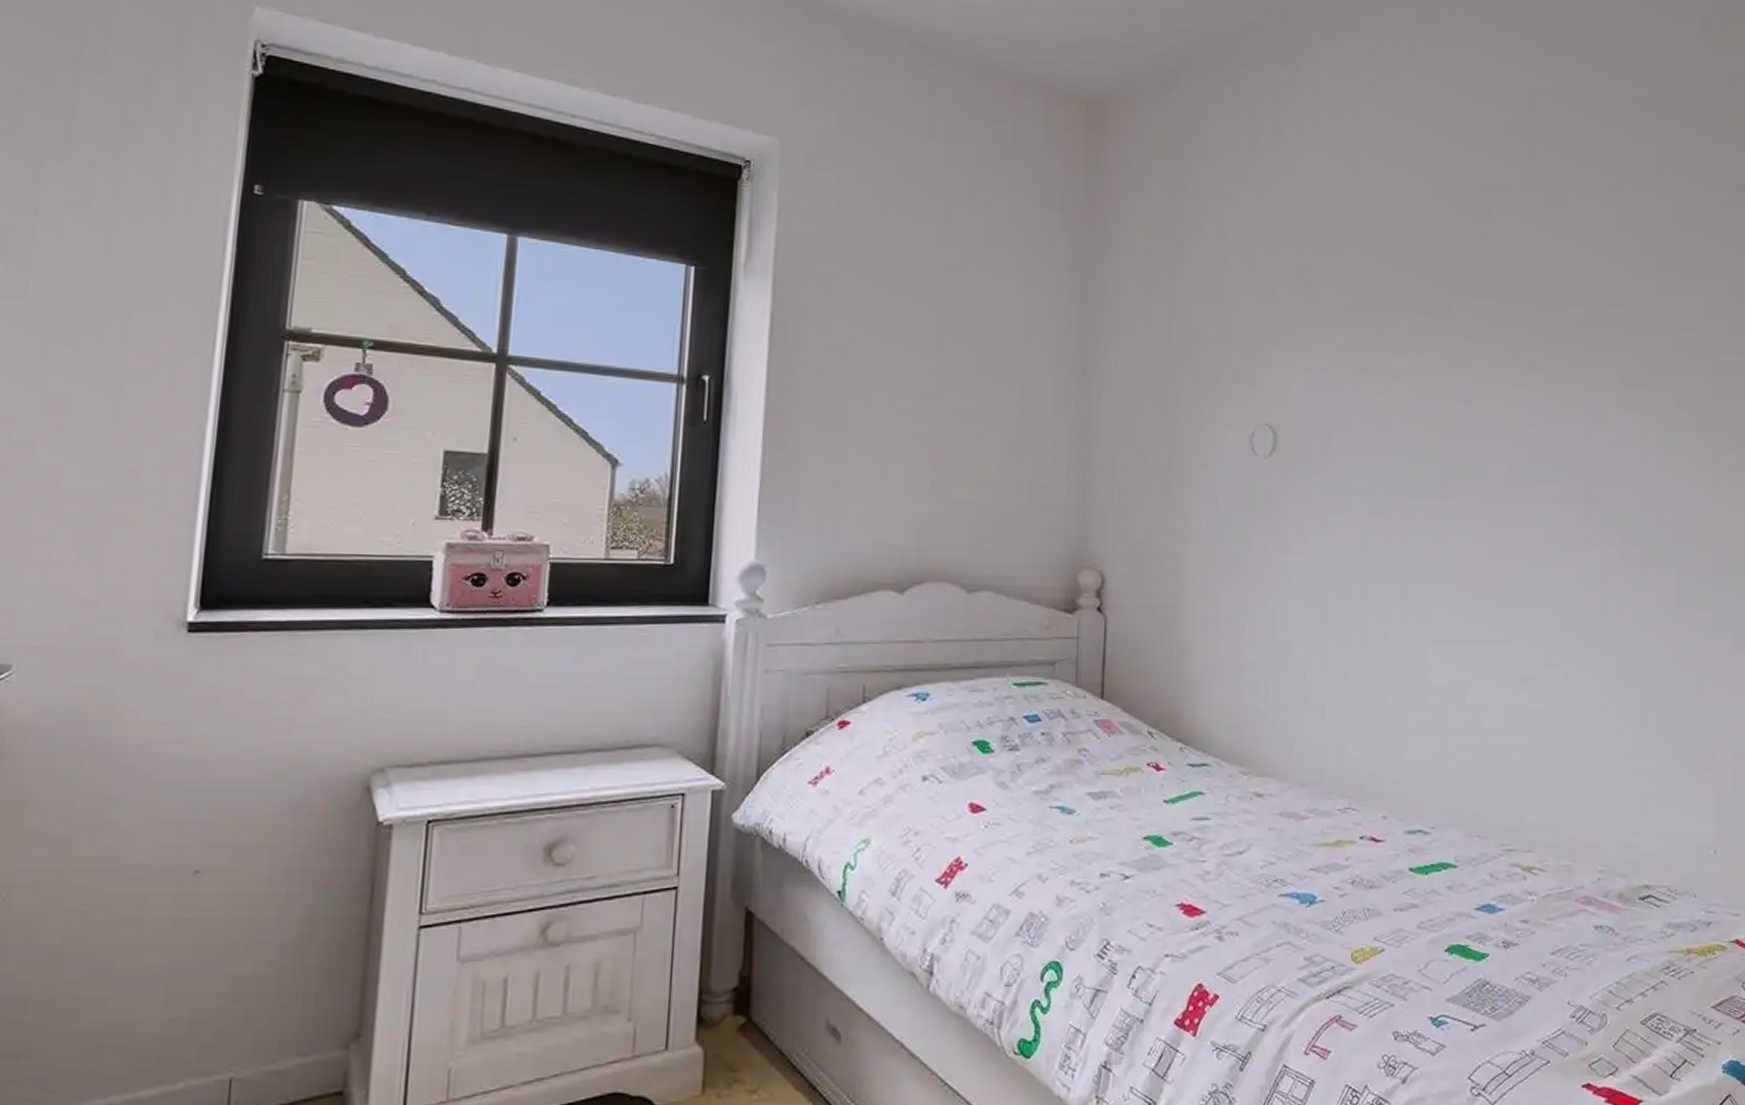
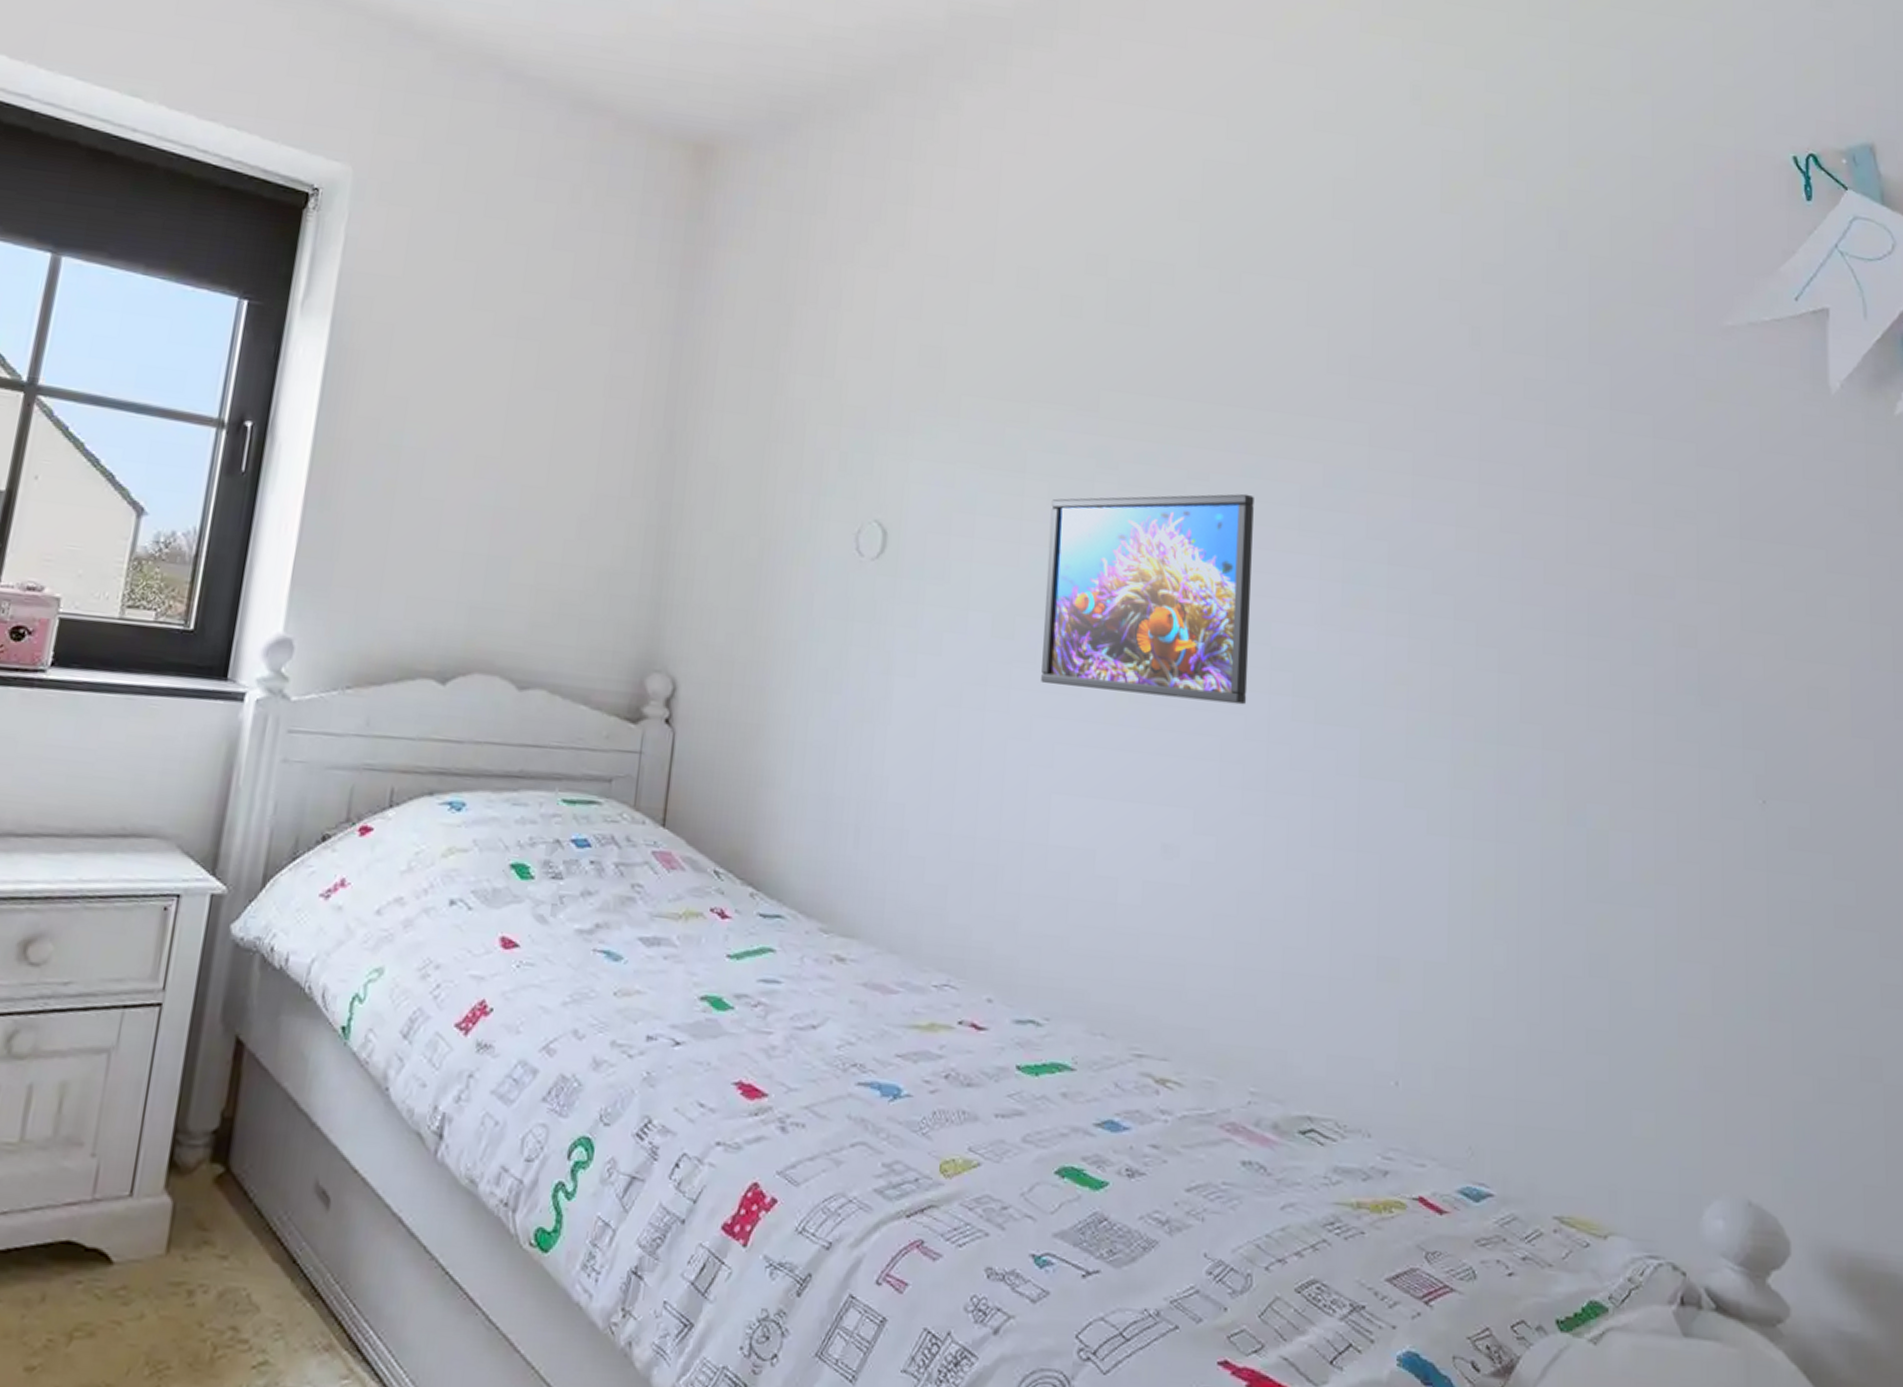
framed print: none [1413,379,1584,556] -> present [1041,493,1254,705]

